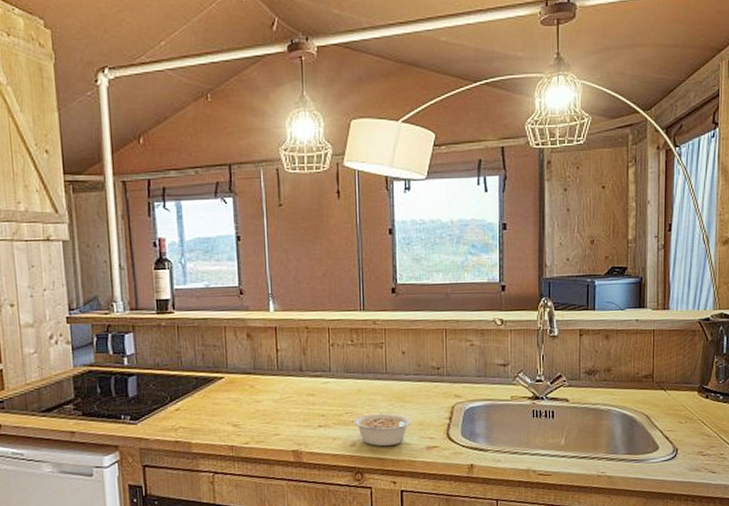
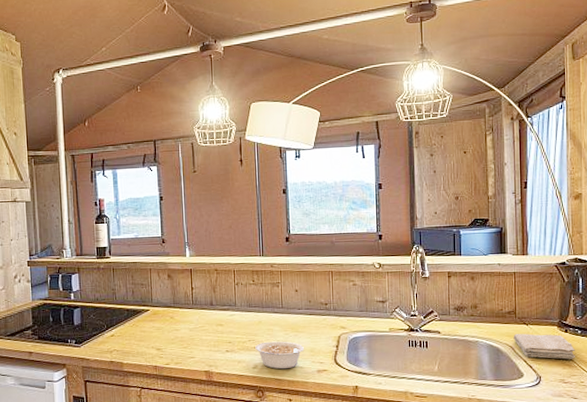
washcloth: none [649,400,716,429] -> present [513,333,575,359]

